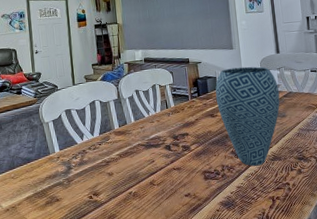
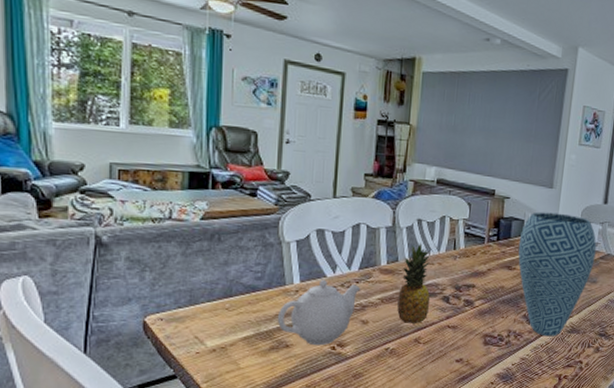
teapot: none [47,145,104,197] -> present [277,279,361,346]
fruit: none [130,107,157,171] -> present [397,243,431,323]

